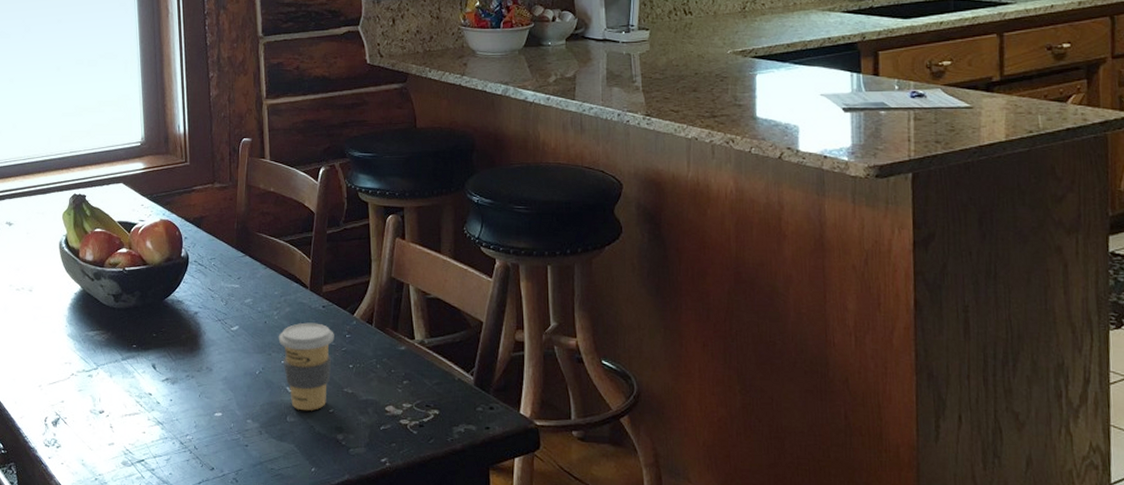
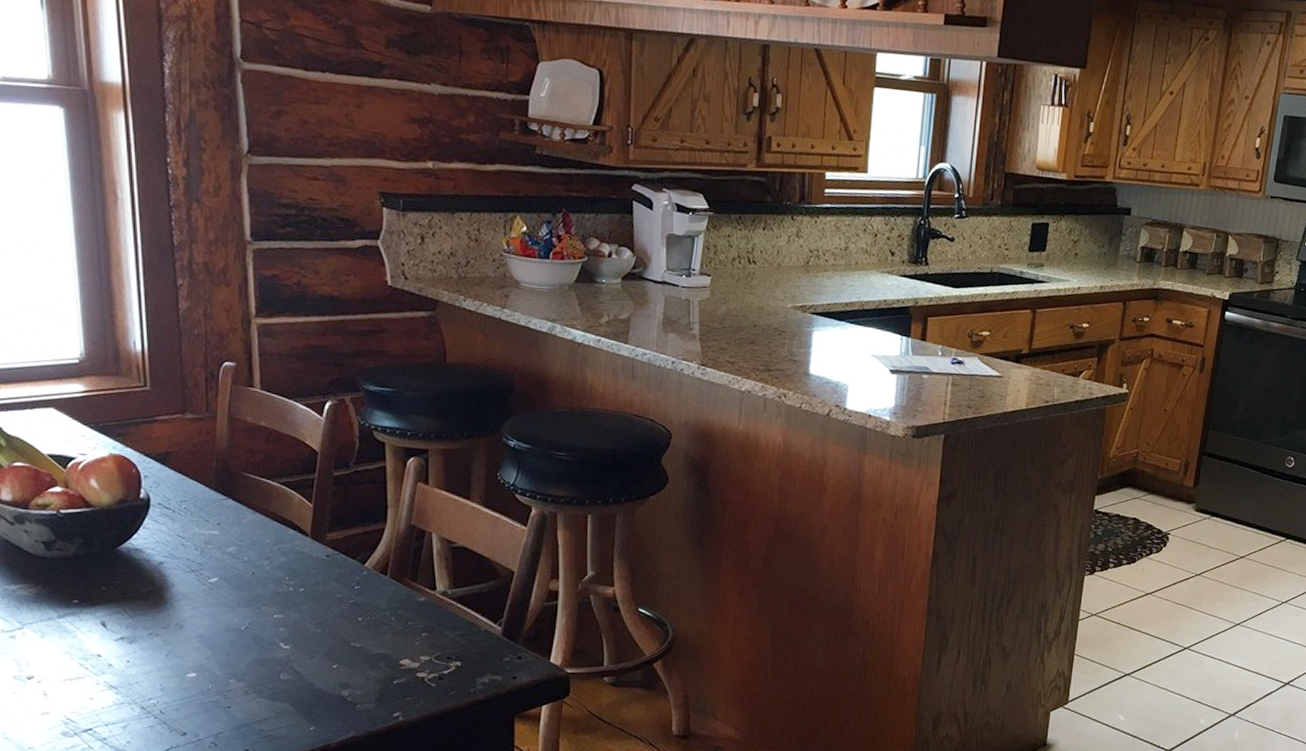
coffee cup: present [278,322,334,411] -> none [270,573,340,668]

